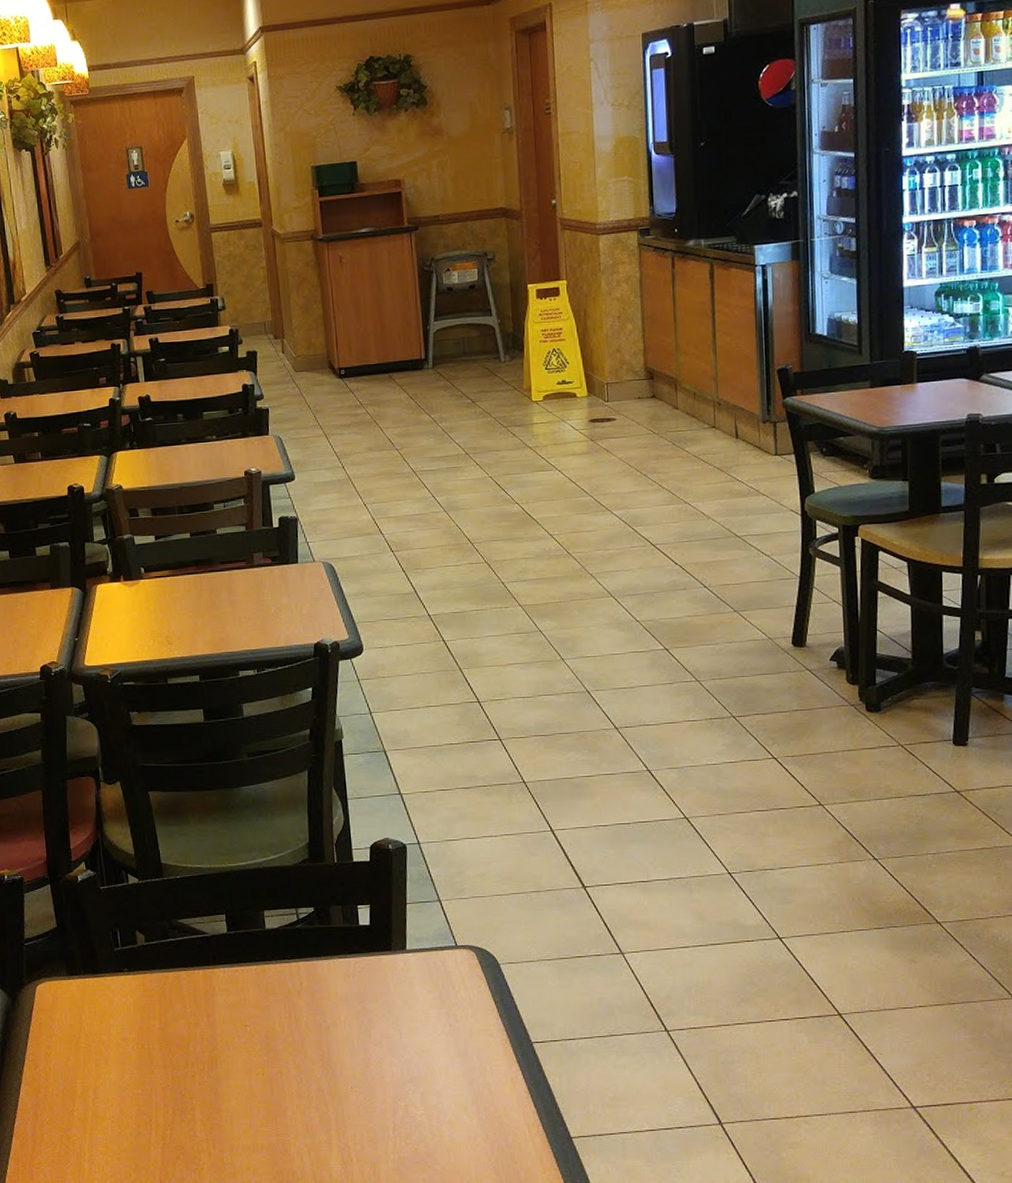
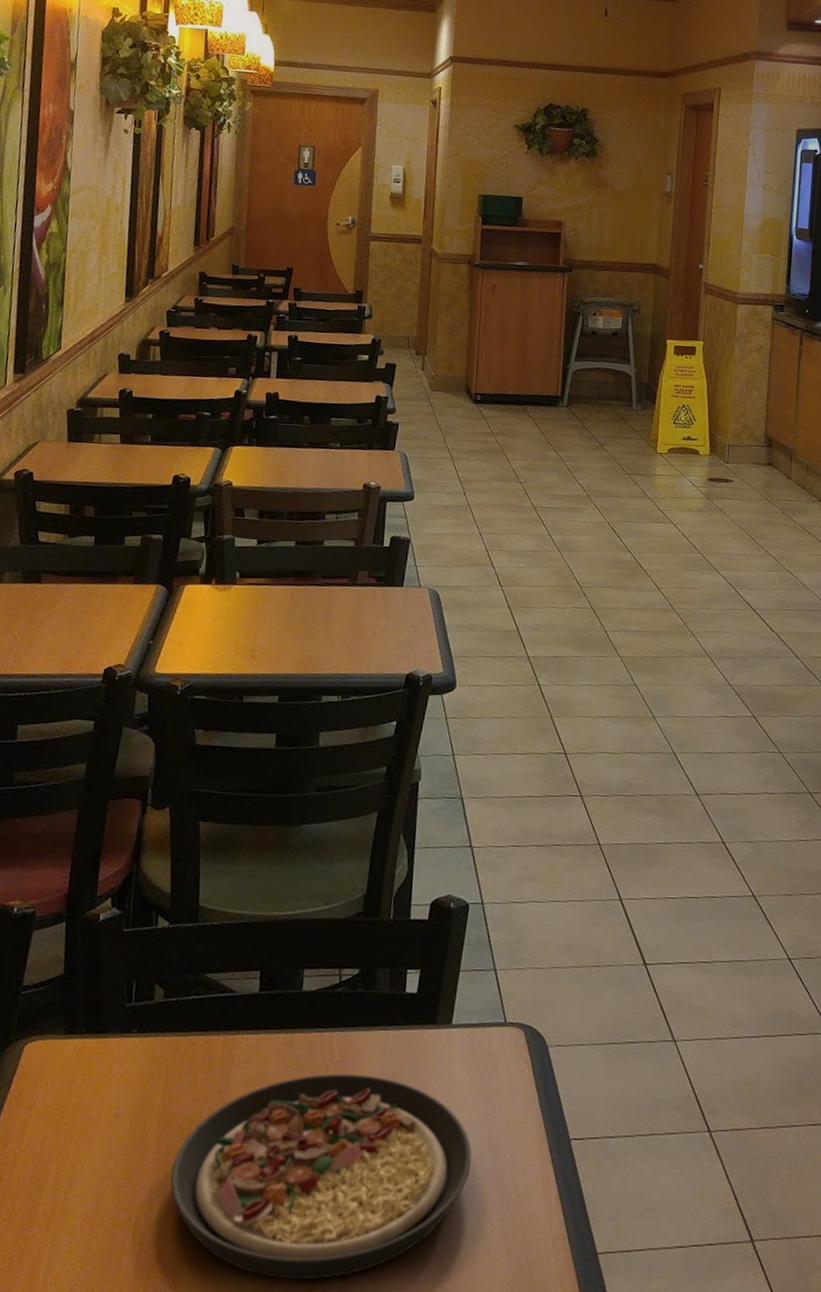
plate: none [178,996,443,1165] -> present [170,1073,472,1280]

